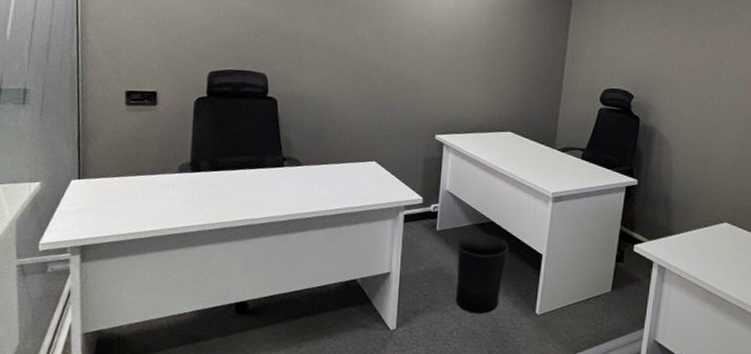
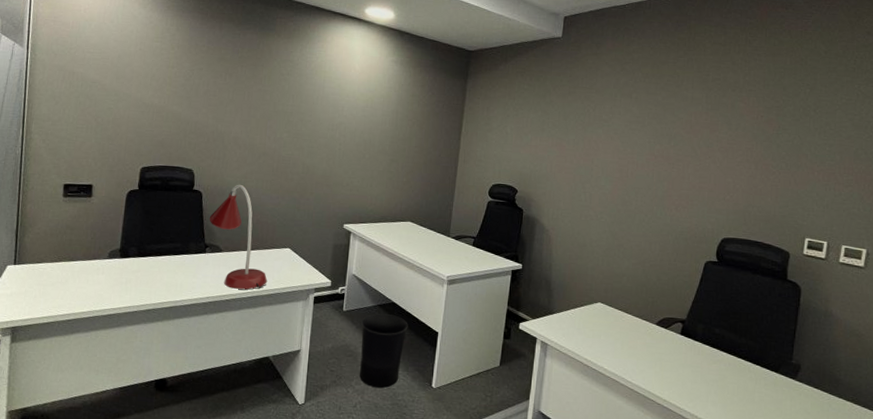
desk lamp: none [286,90,353,207] -> present [209,184,268,290]

